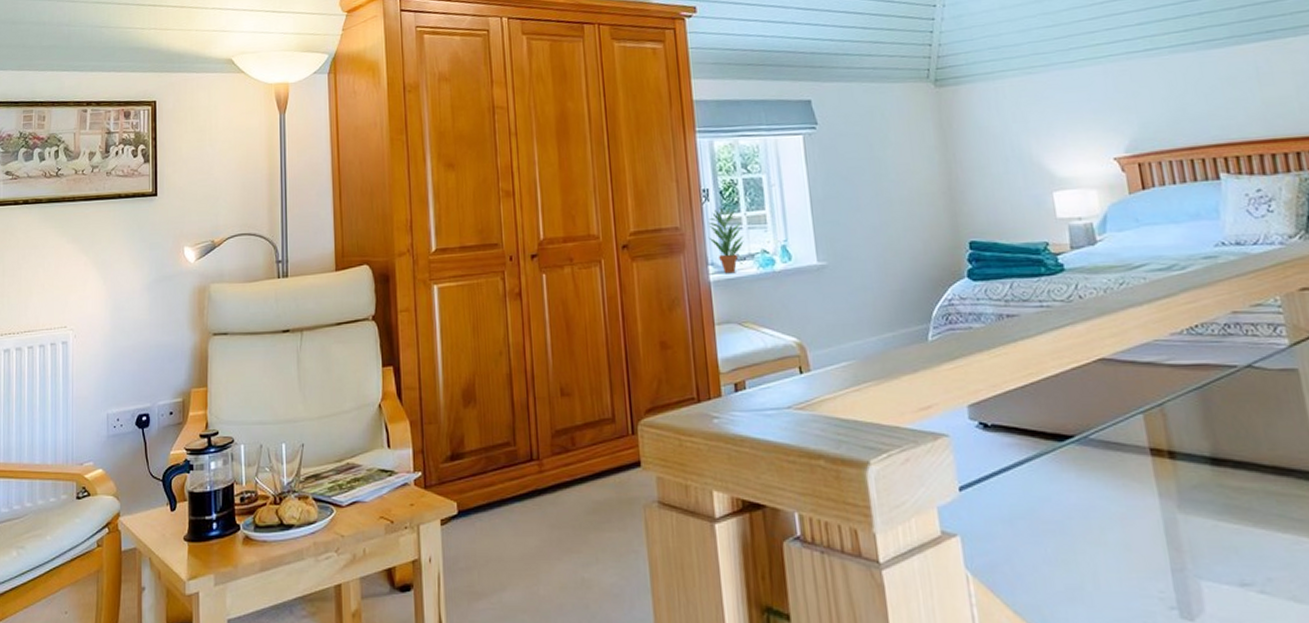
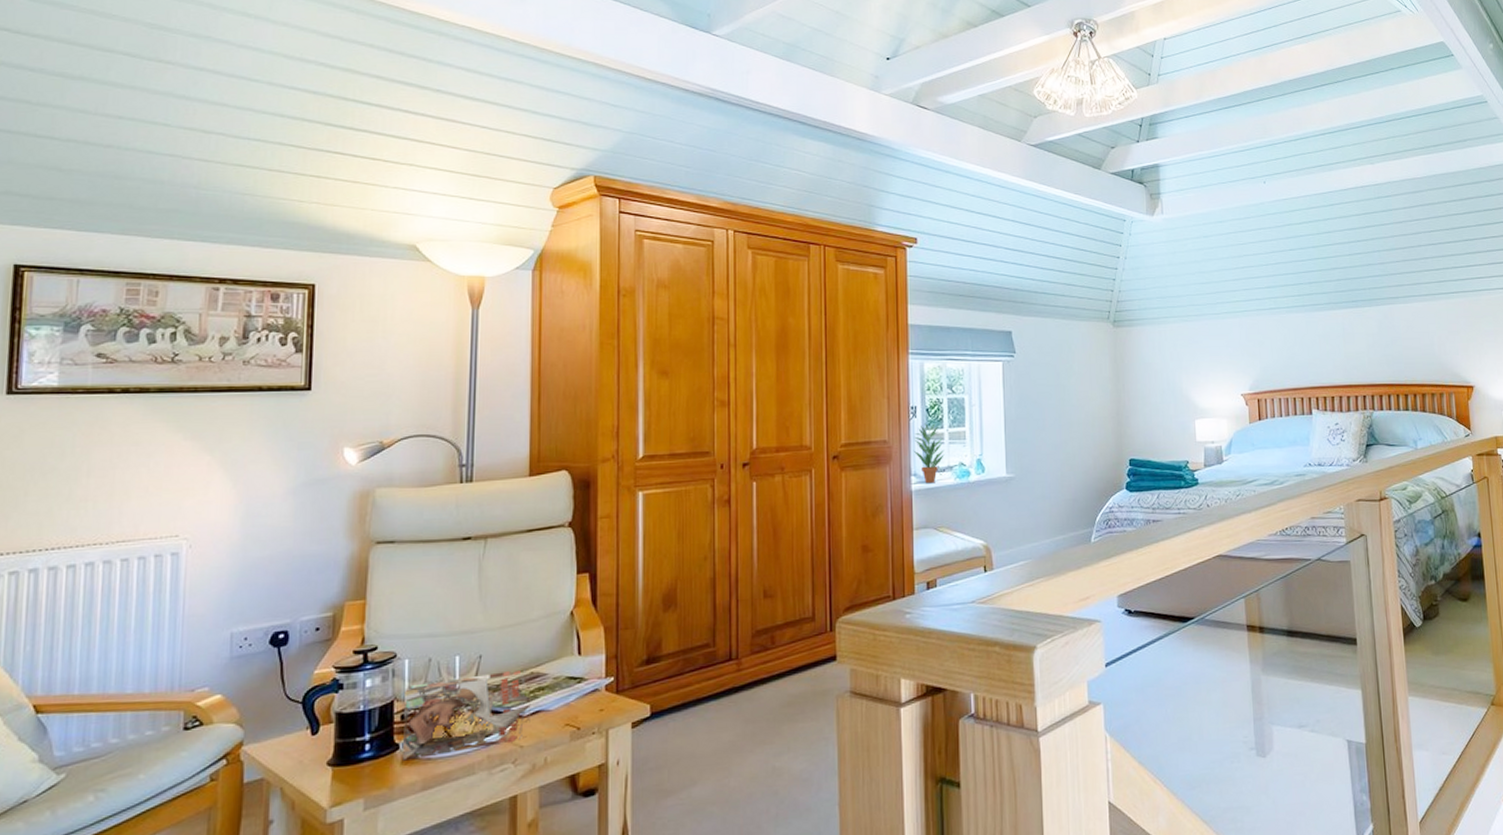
book: none [242,459,349,541] -> present [403,669,531,761]

